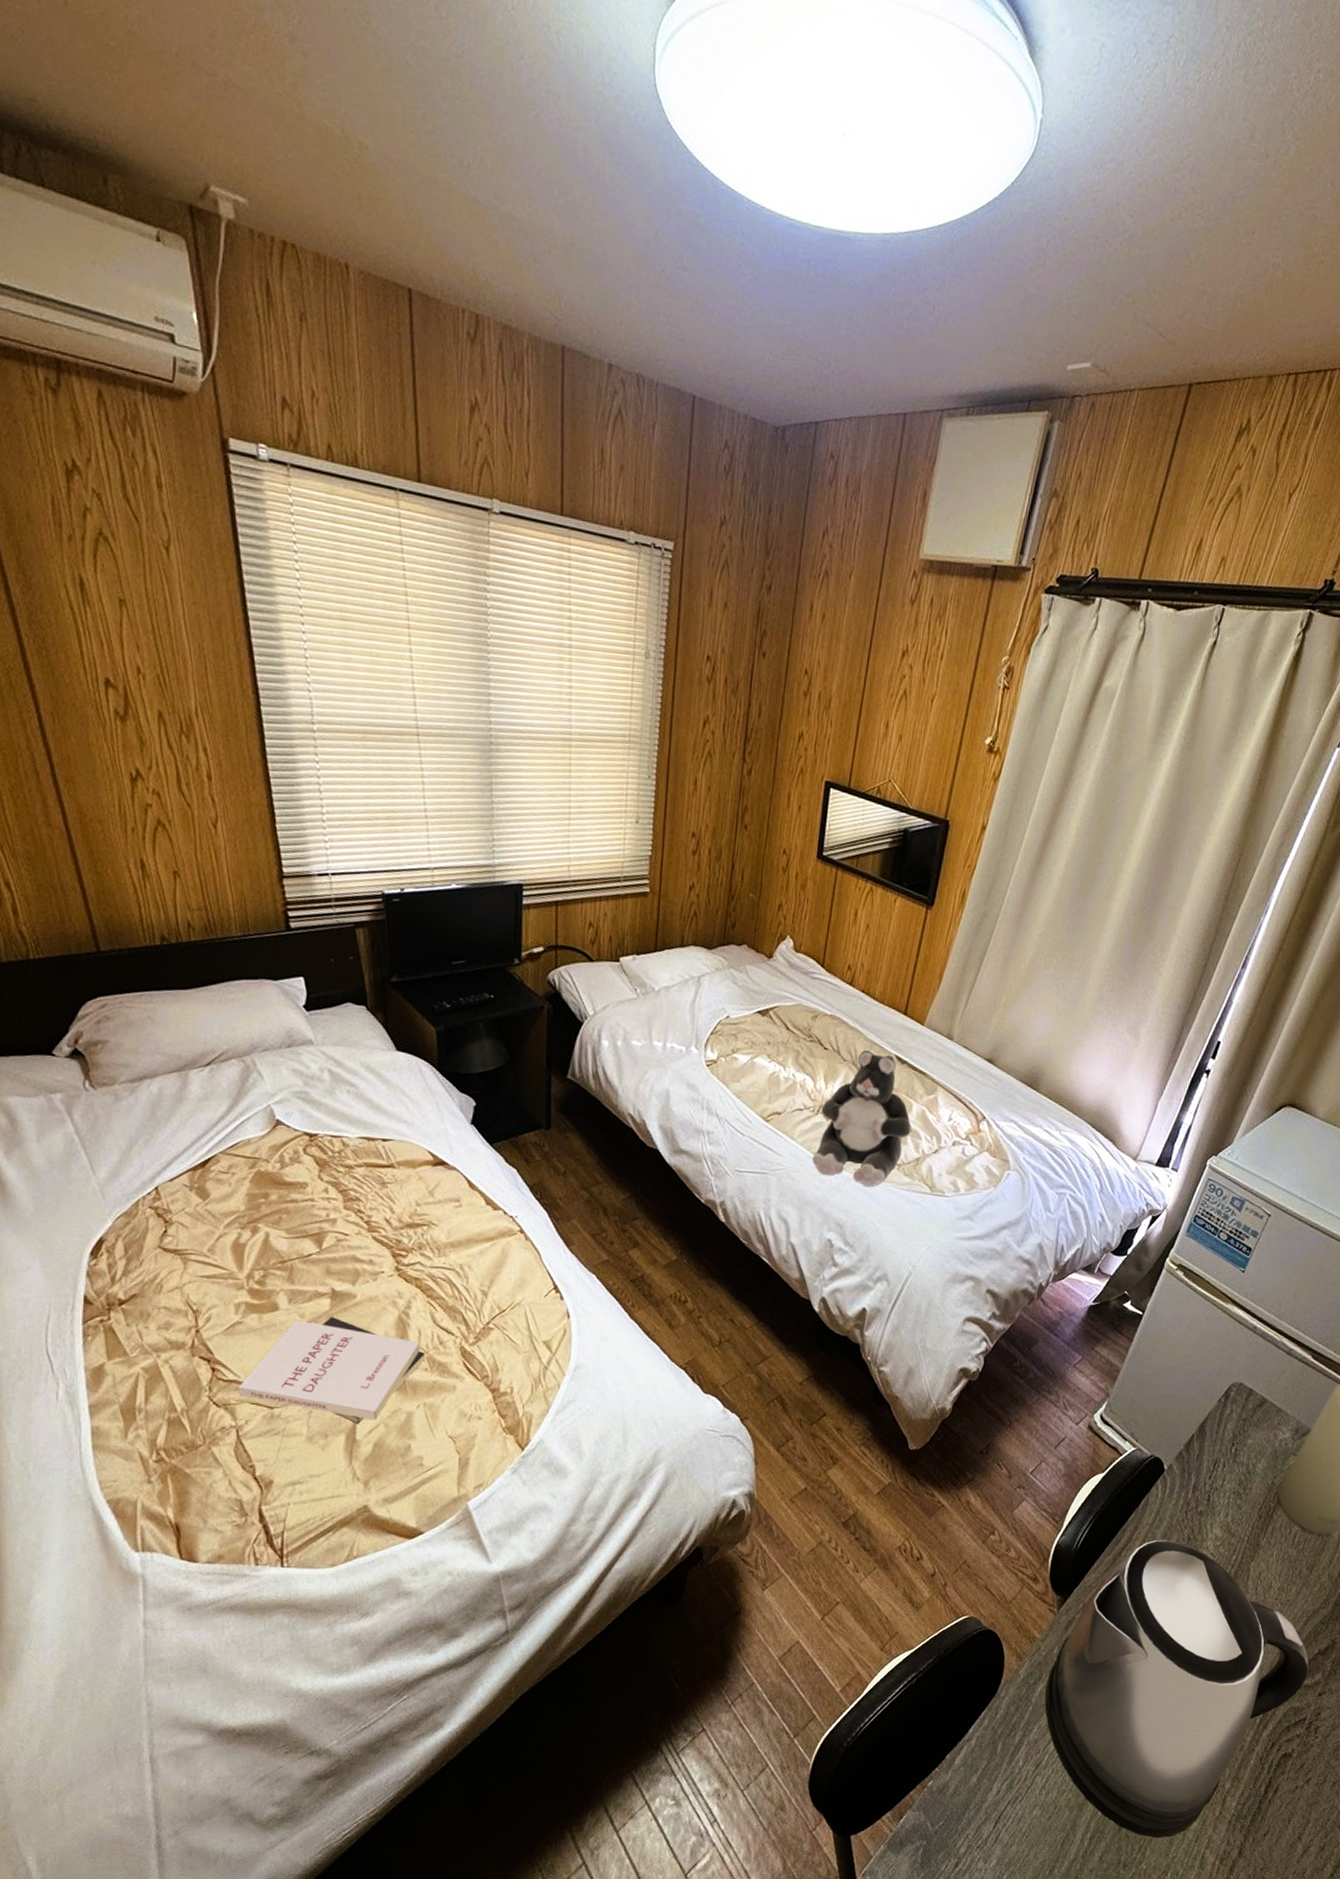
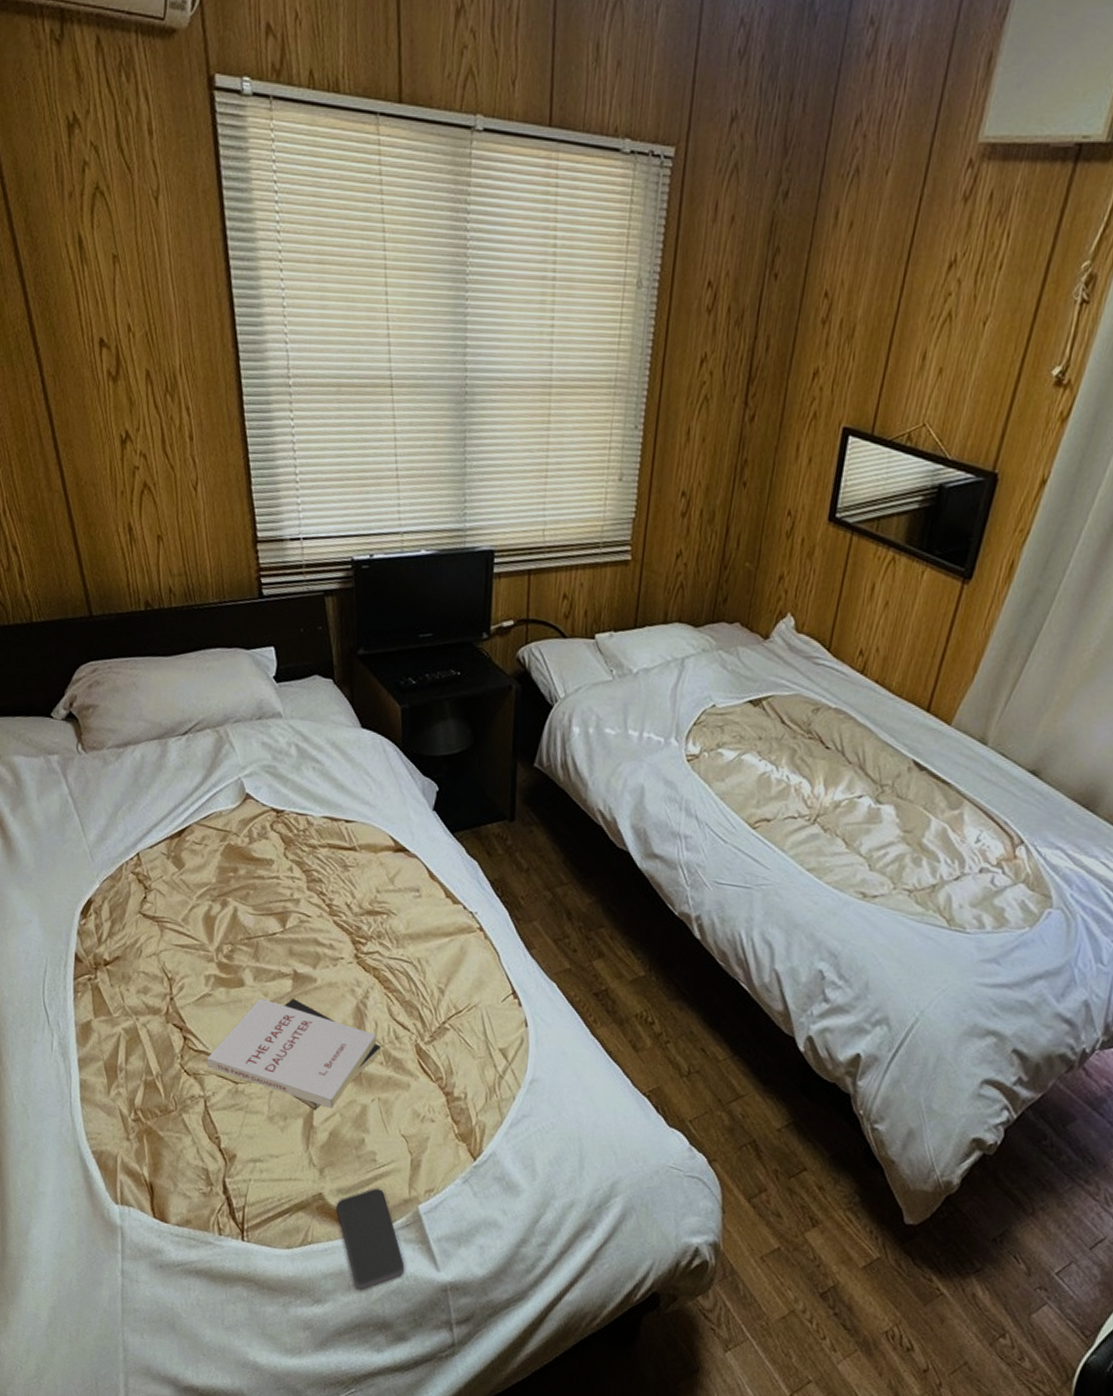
smartphone: none [382,1491,456,1595] -> present [336,1187,405,1290]
plush toy: present [811,1049,912,1188] -> none [804,751,929,915]

